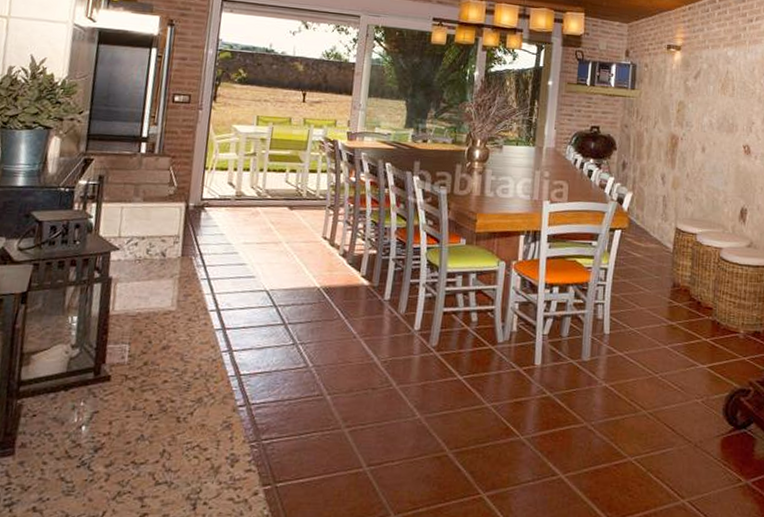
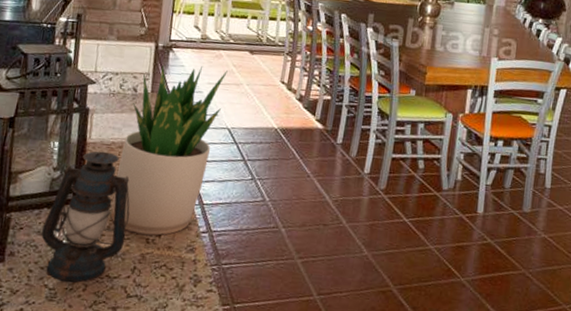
lantern: none [57,323,159,472] -> present [41,151,130,282]
planter: none [137,225,265,413] -> present [111,65,228,236]

